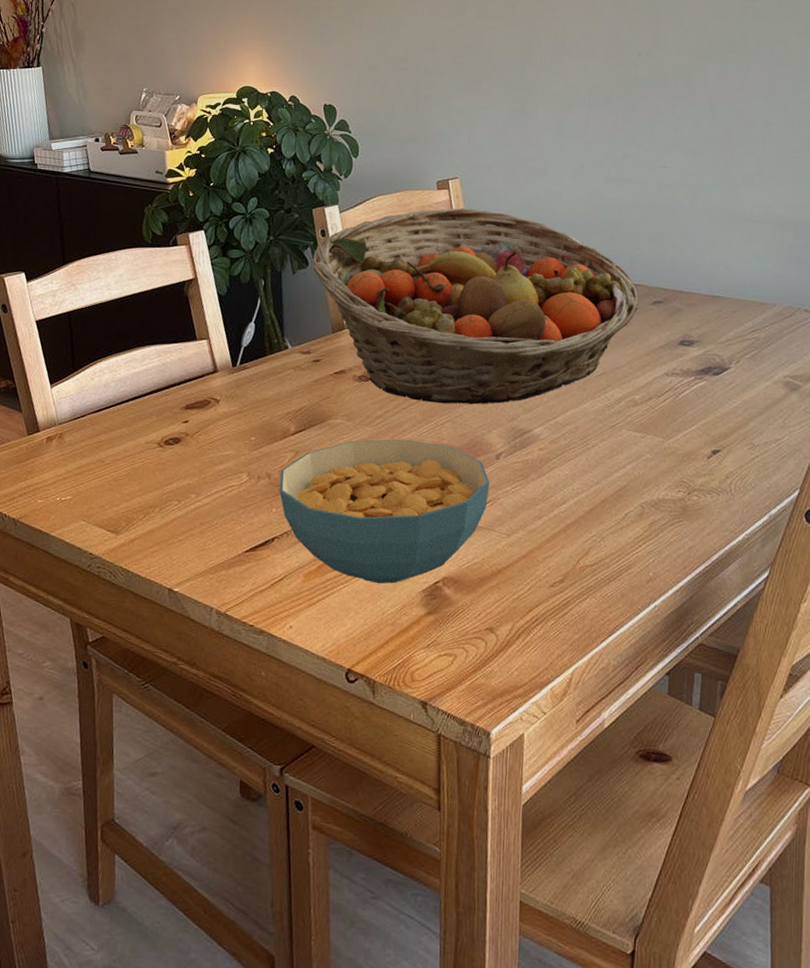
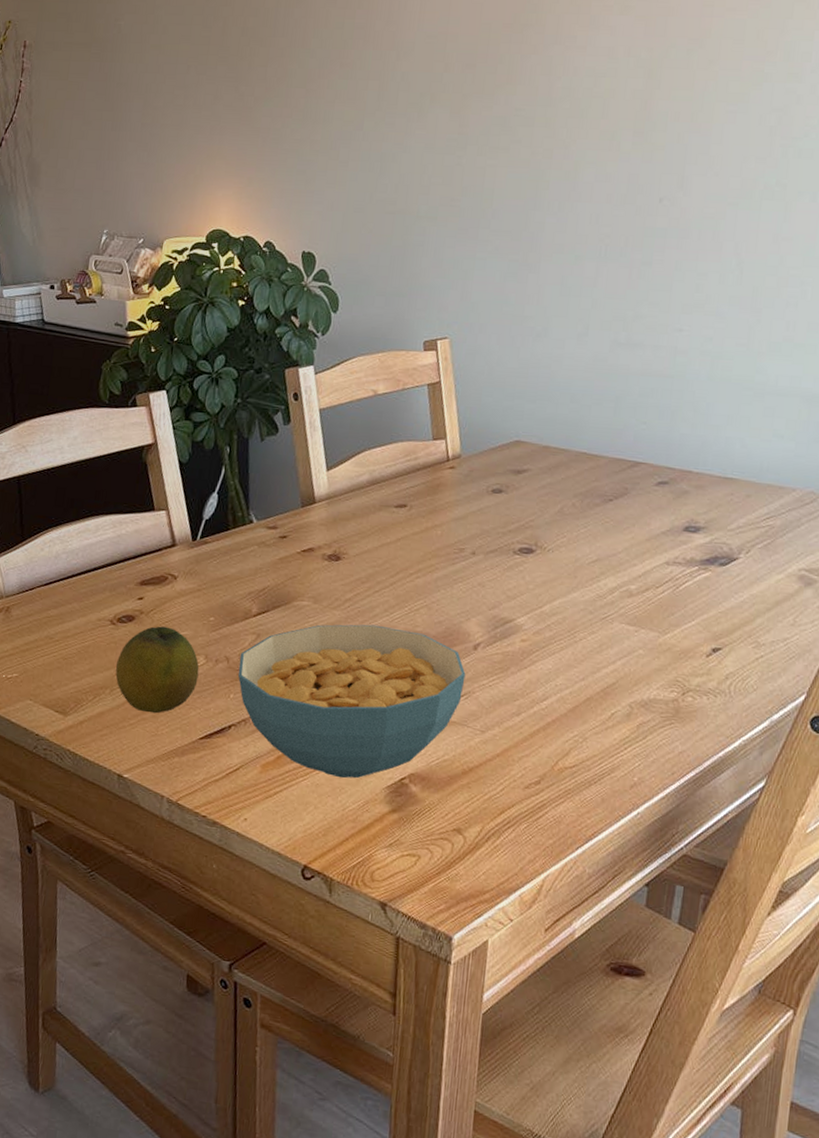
fruit: none [164,447,243,530] -> present [115,626,199,714]
fruit basket: present [312,208,639,405] -> none [282,371,642,590]

